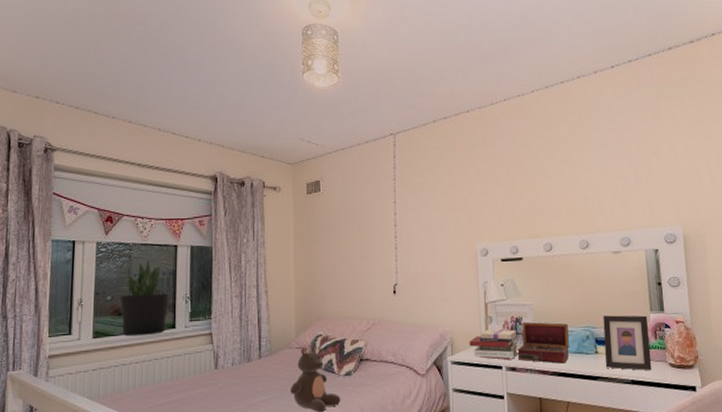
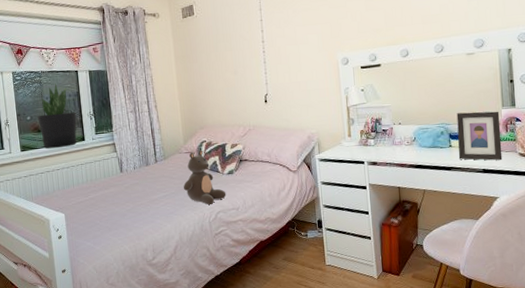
books: present [469,329,518,361] -> none [334,129,379,156]
wooden box: present [517,322,570,364] -> none [377,121,425,157]

